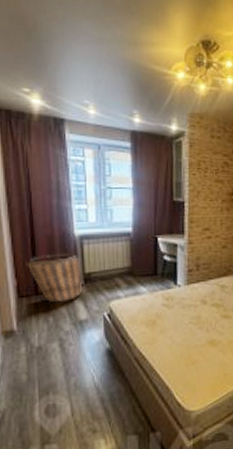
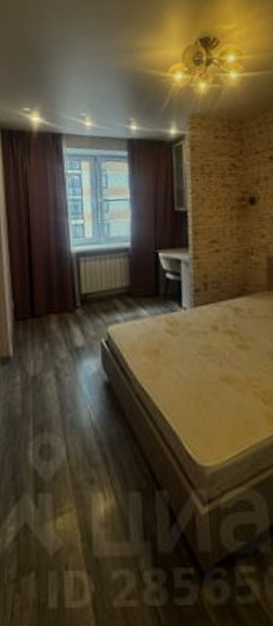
basket: present [26,253,82,303] -> none [23,272,78,327]

